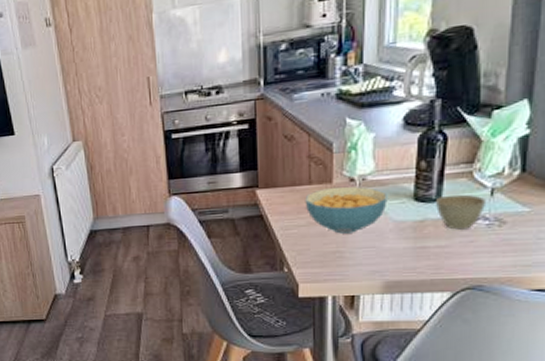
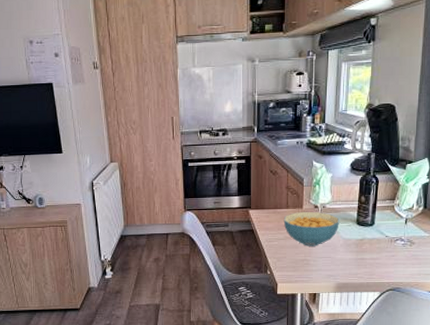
cup: present [436,194,485,230] -> none [371,221,402,247]

